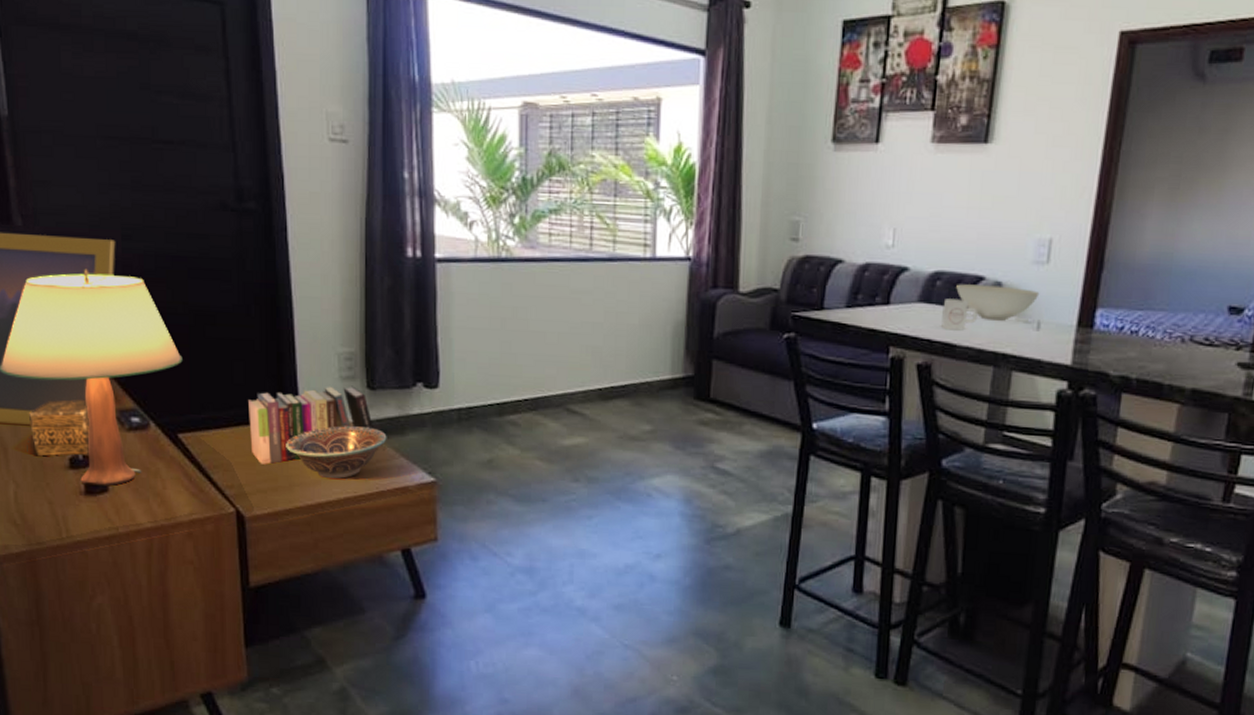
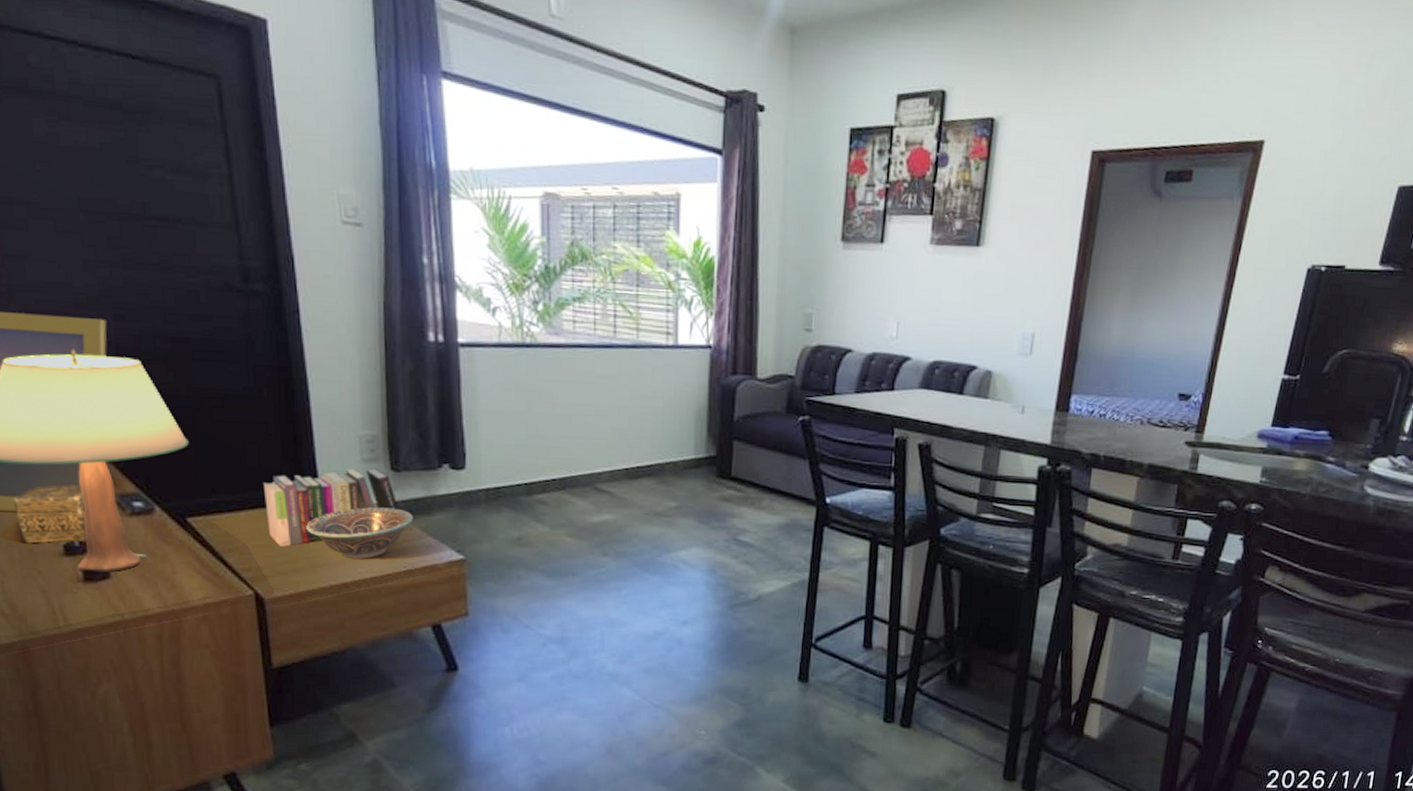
mug: present [941,298,977,331] -> none [940,385,971,414]
bowl: present [956,284,1040,321] -> none [952,372,1024,405]

